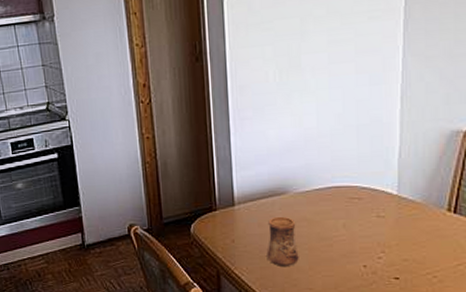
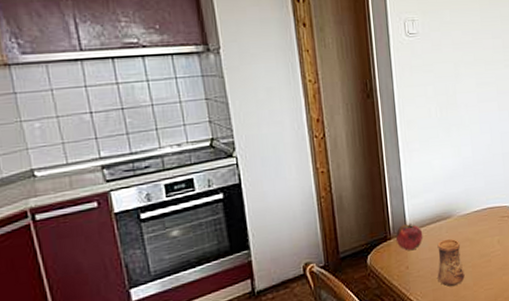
fruit: none [221,195,253,224] -> present [395,222,423,251]

